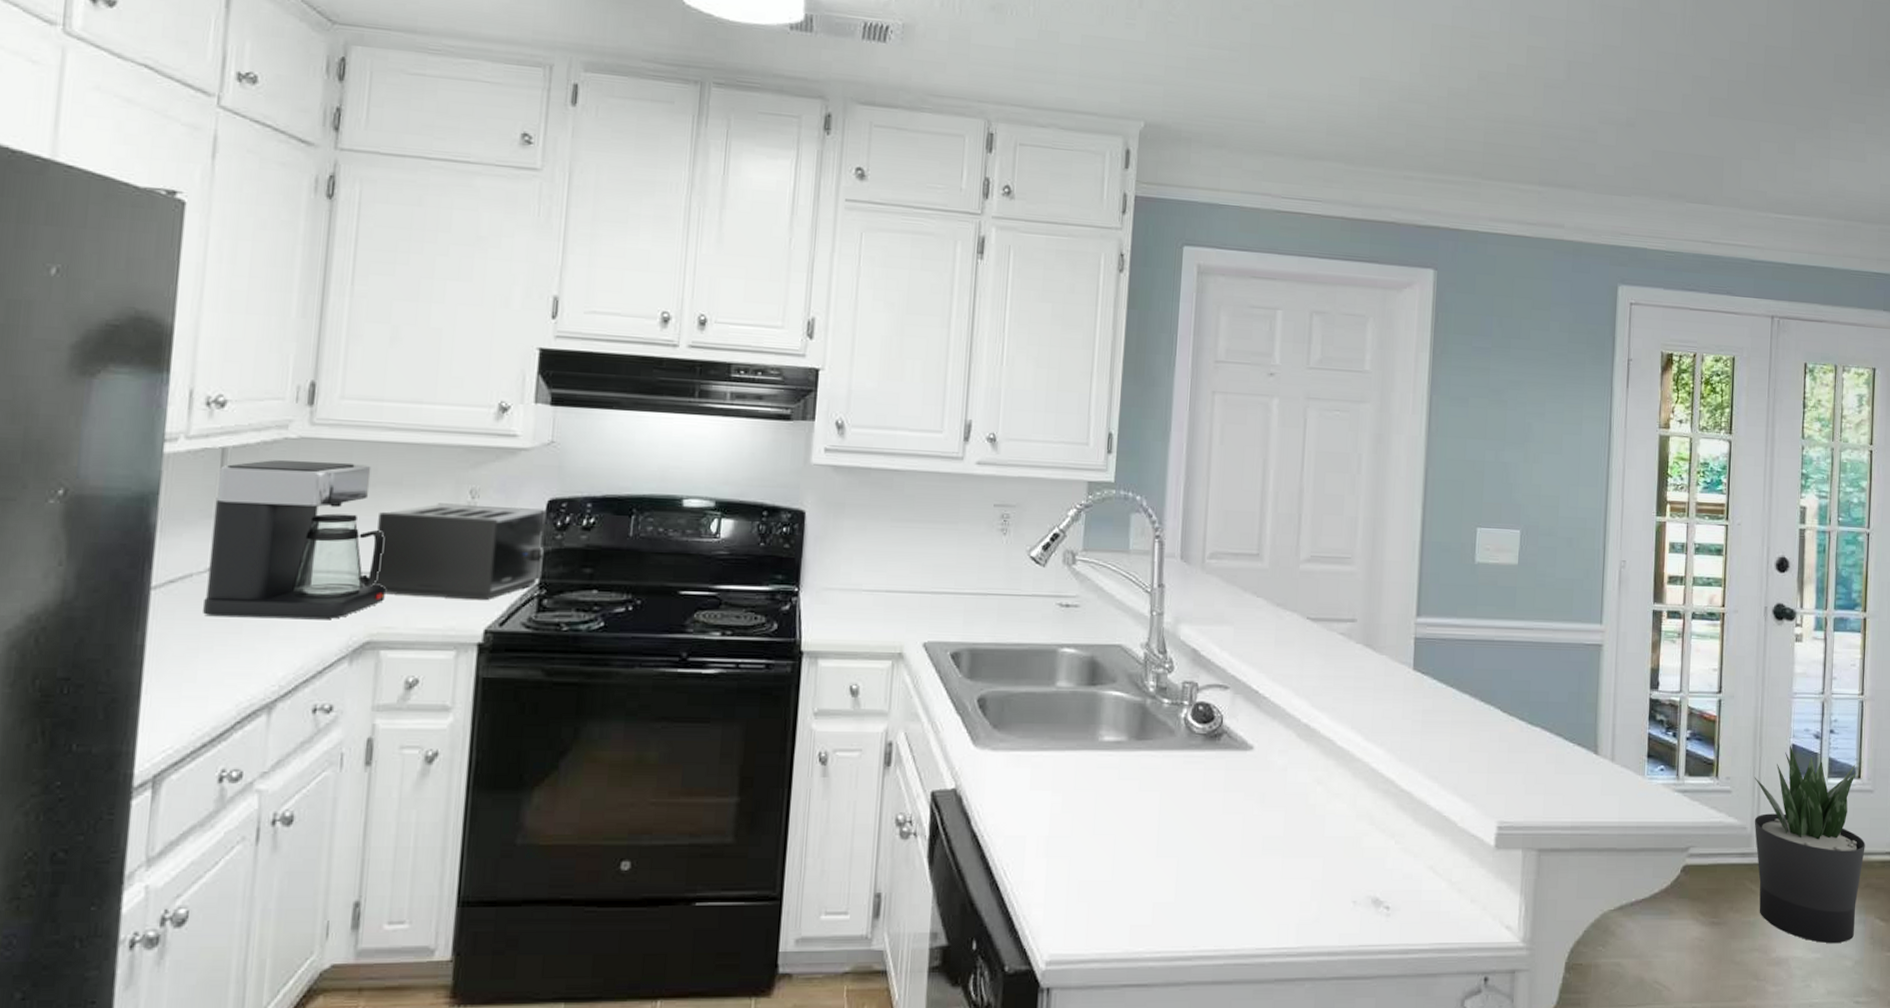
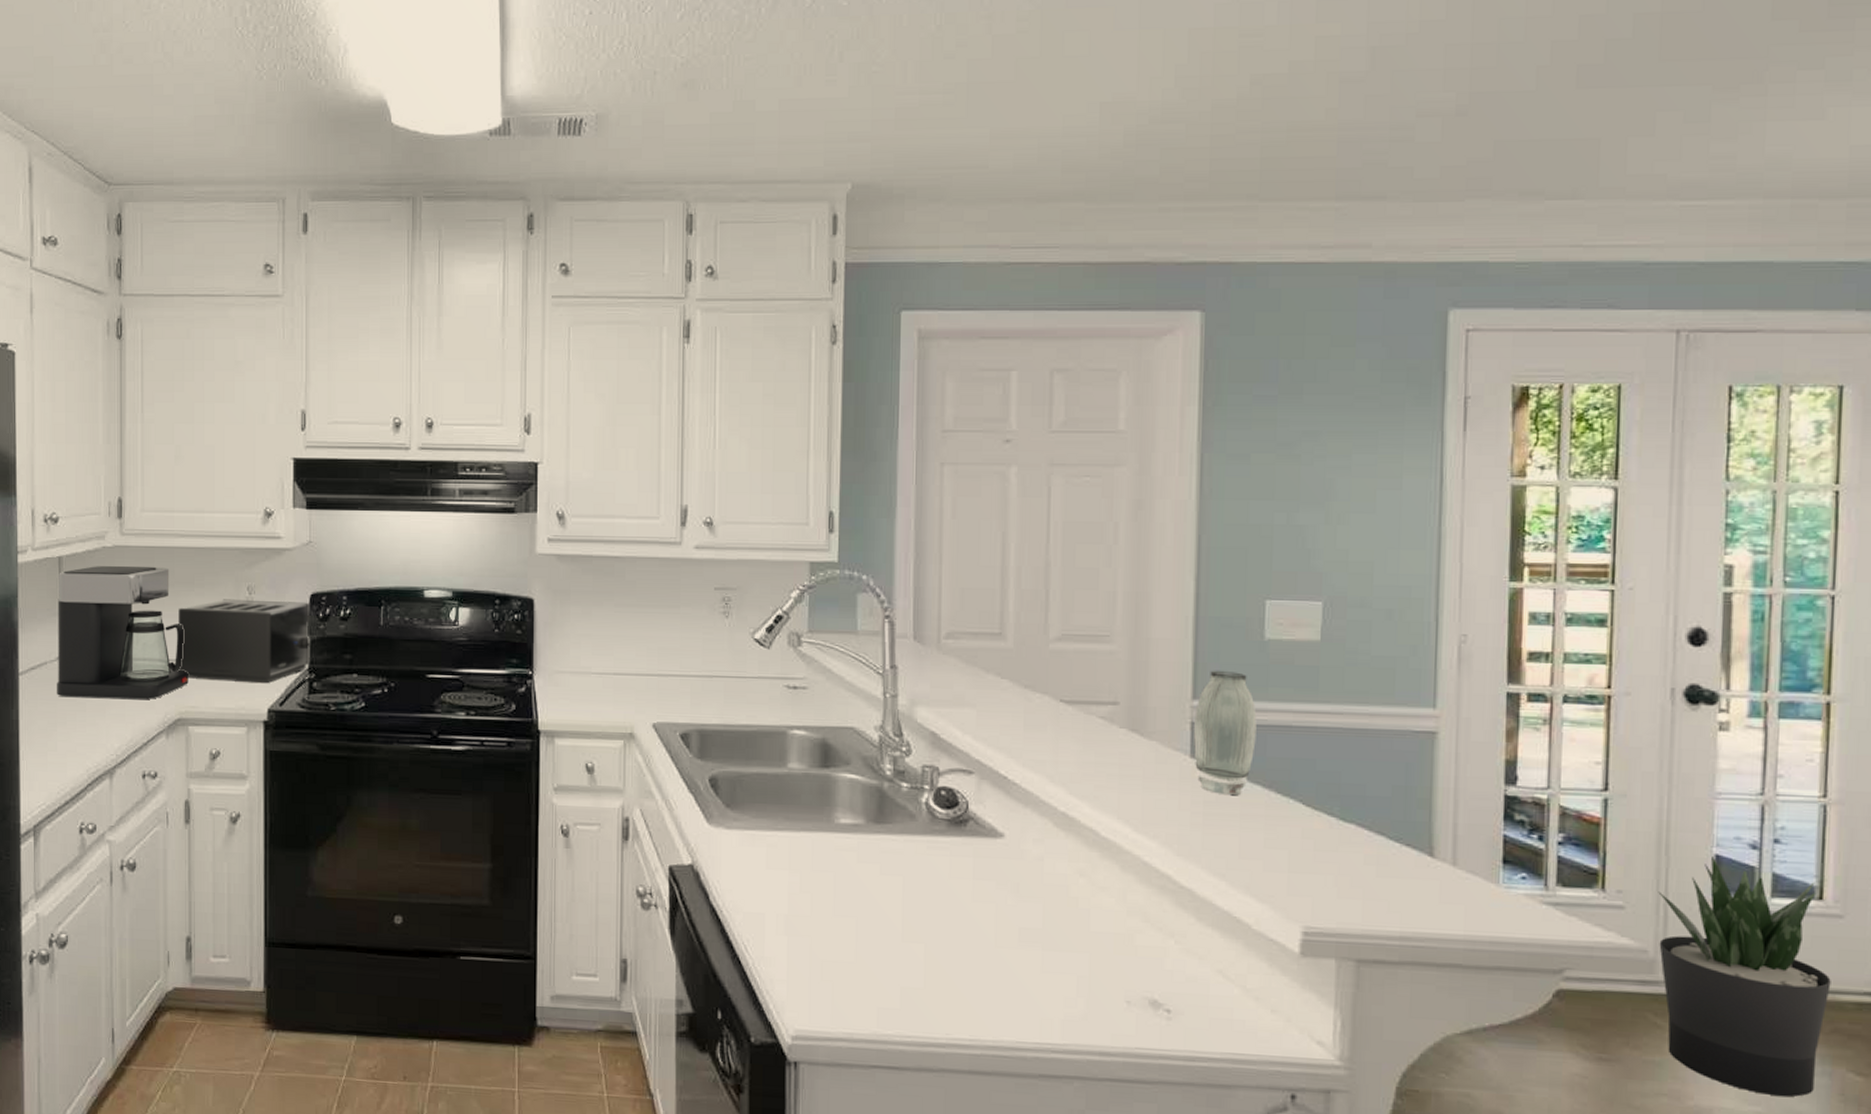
vase: none [1416,590,1467,705] -> present [1194,670,1257,796]

